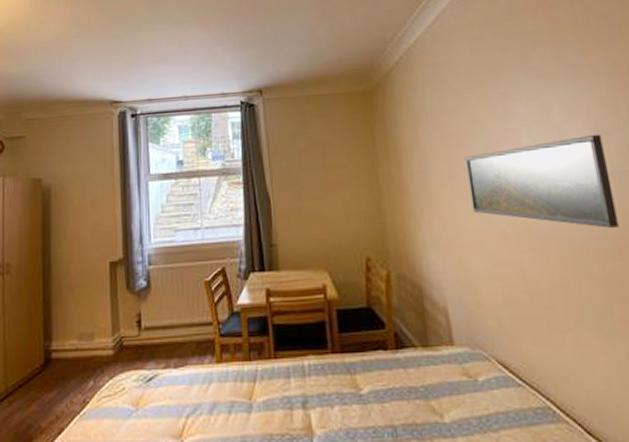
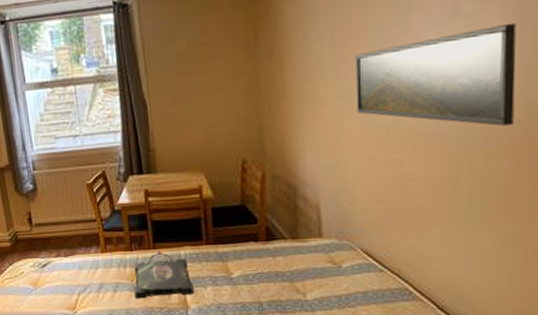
photo frame: none [251,362,320,423] -> present [134,252,194,299]

